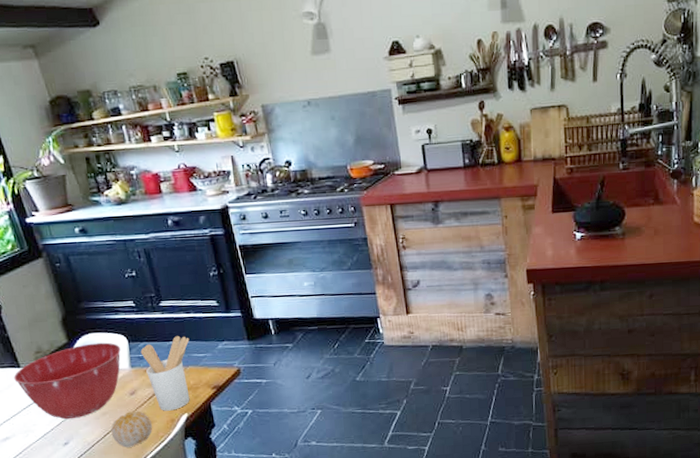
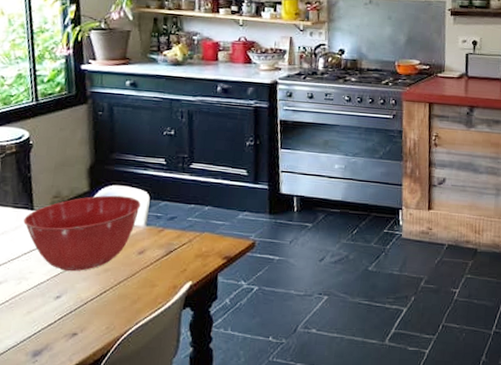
fruit: present [110,411,152,448] -> none [108,271,153,310]
utensil holder: present [140,335,190,411] -> none [159,199,212,277]

